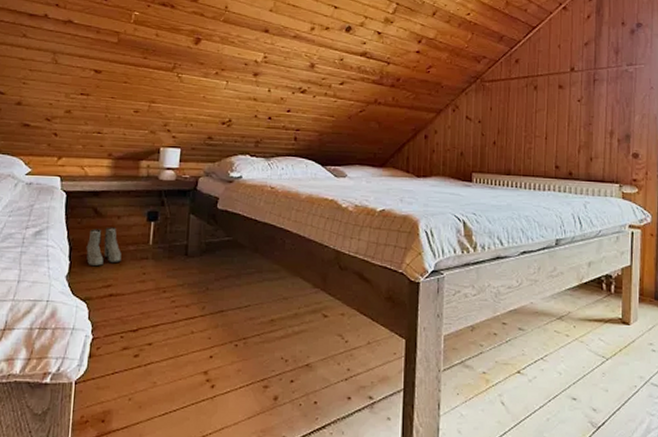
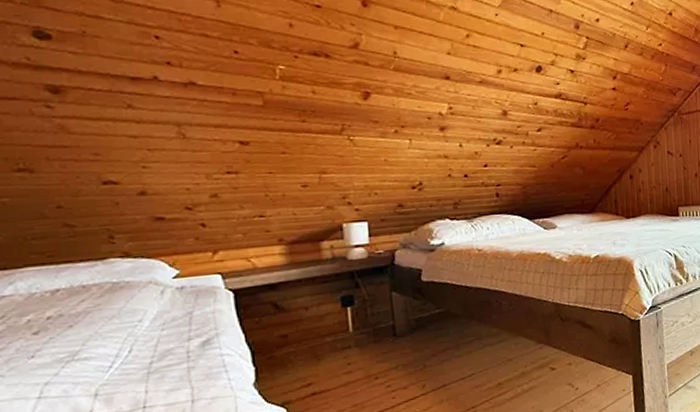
boots: present [86,227,122,267] -> none [272,320,319,368]

